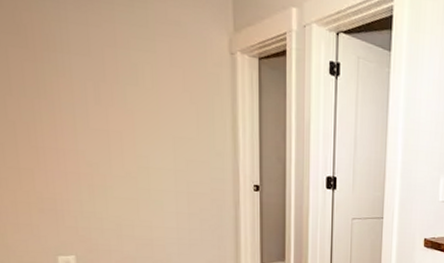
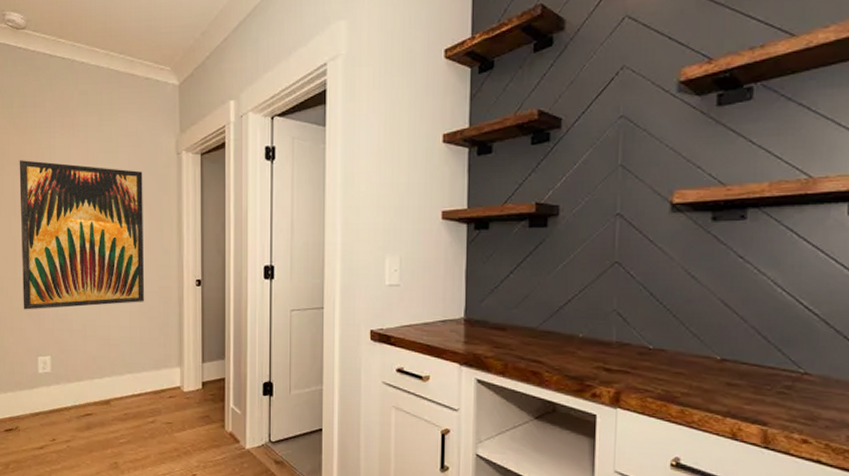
wall art: none [13,29,195,205] -> present [19,160,145,310]

